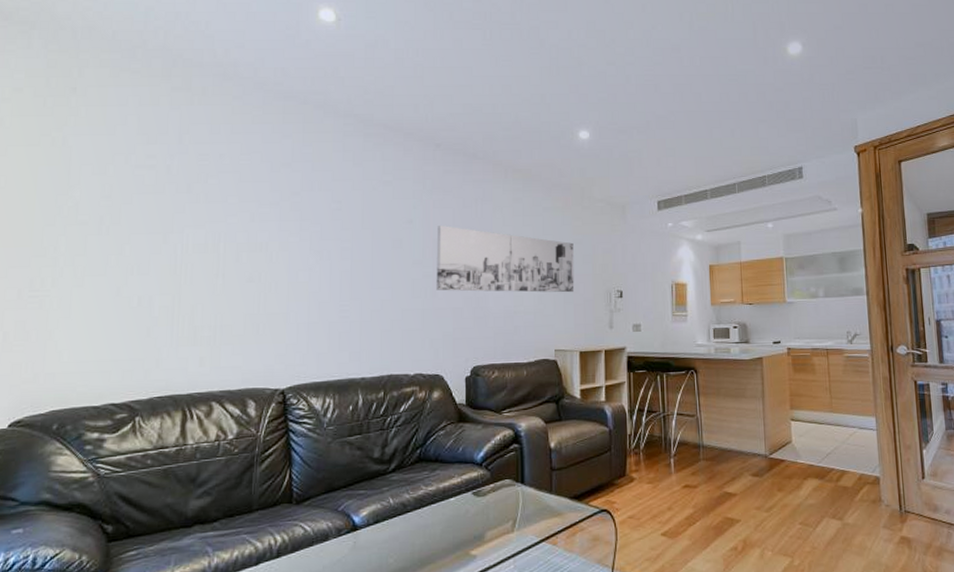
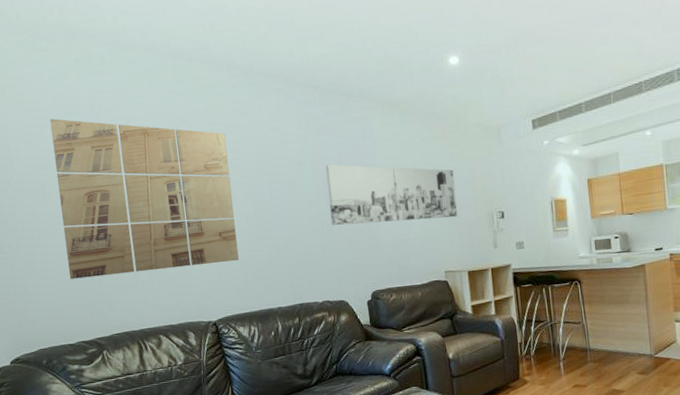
wall art: none [111,145,331,328] -> present [49,118,239,280]

